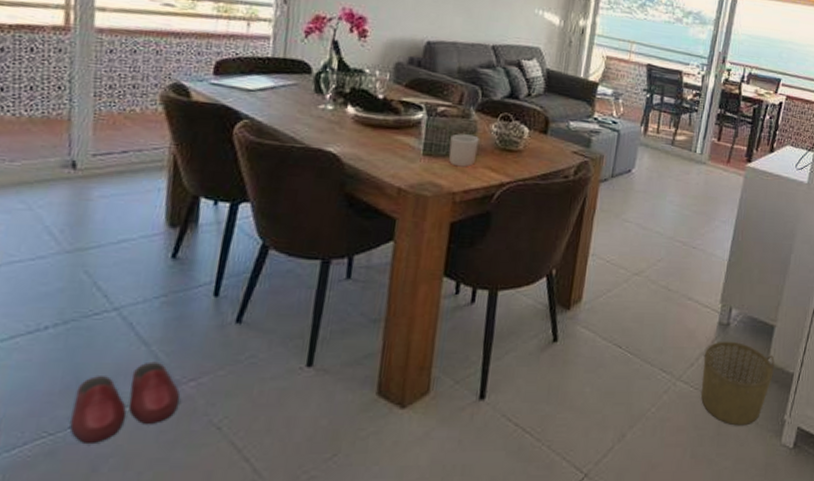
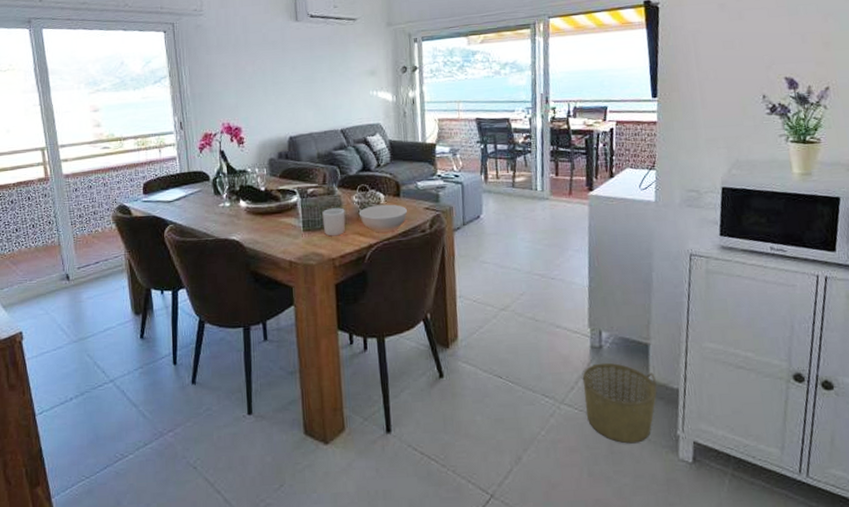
slippers: present [69,361,180,443] -> none [97,418,164,483]
bowl: none [494,139,553,173] -> present [358,204,408,233]

